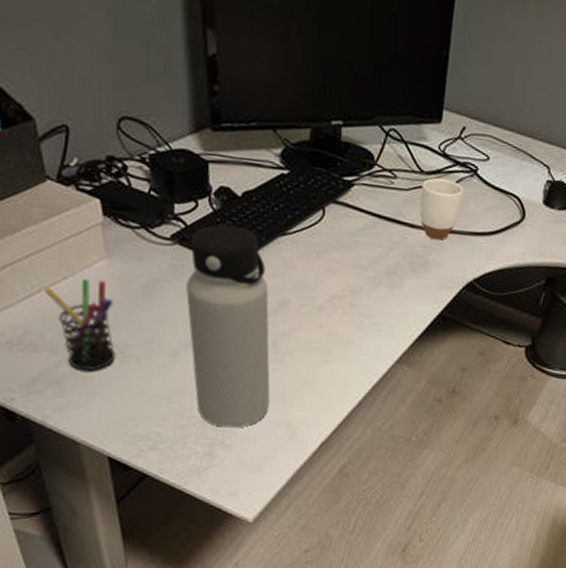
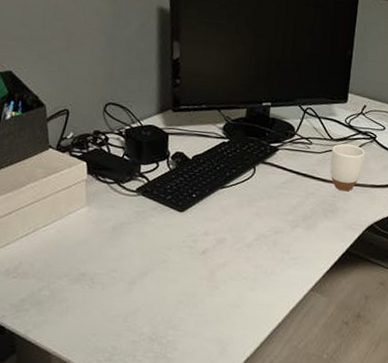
pen holder: present [43,278,116,371] -> none [37,221,89,294]
water bottle: present [186,224,270,428] -> none [144,180,209,344]

